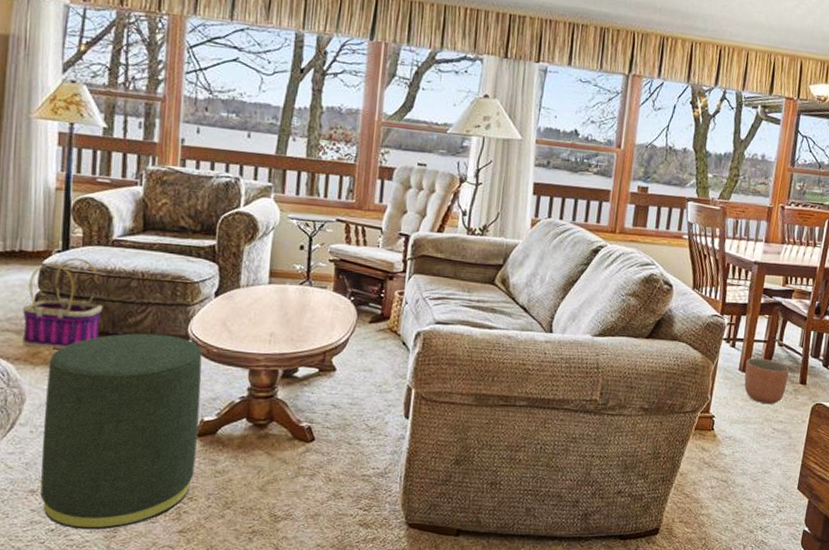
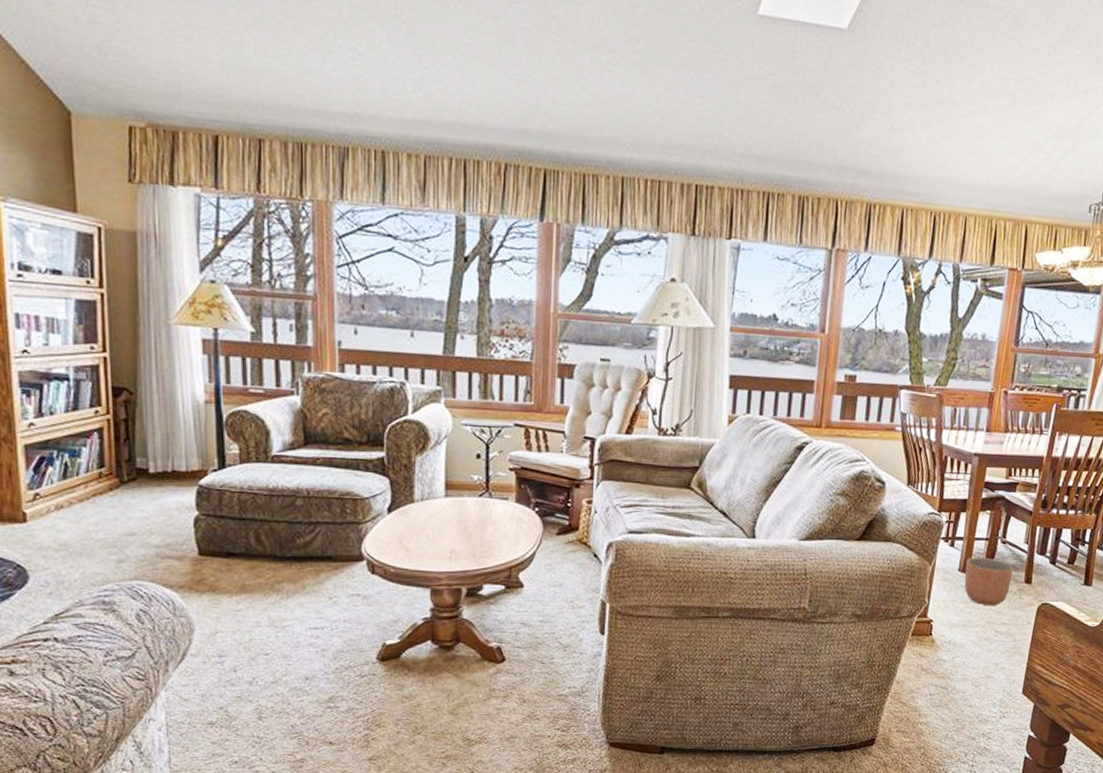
basket: present [23,257,102,349] -> none [182,476,267,575]
ottoman: present [40,333,202,530] -> none [215,554,380,760]

